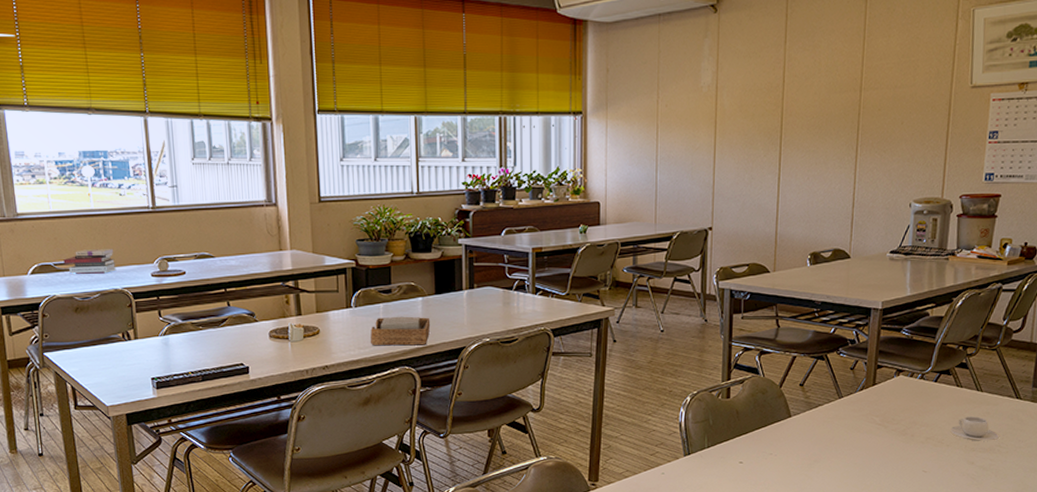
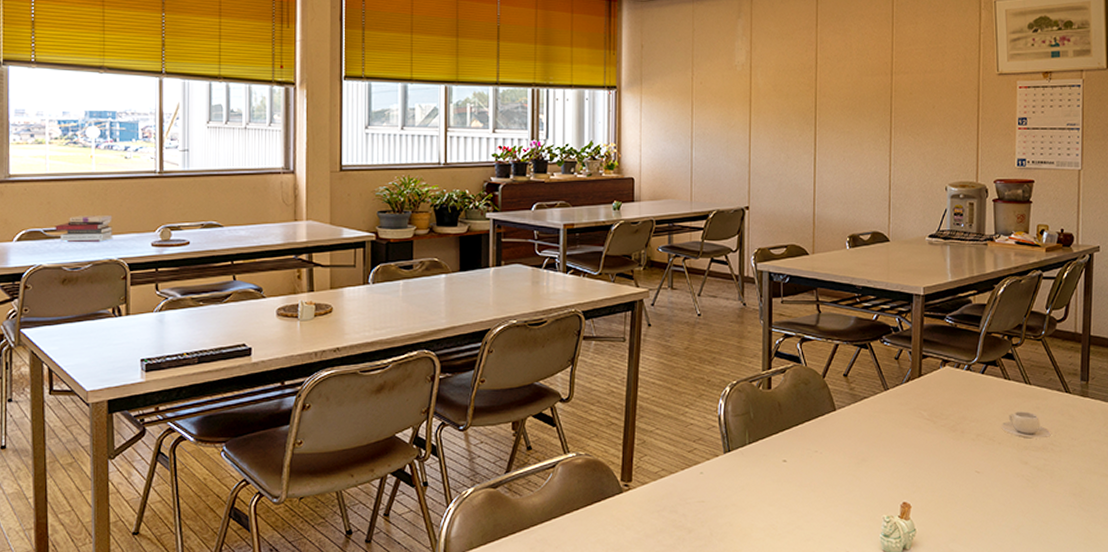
napkin holder: present [370,316,431,346] -> none [388,294,454,327]

